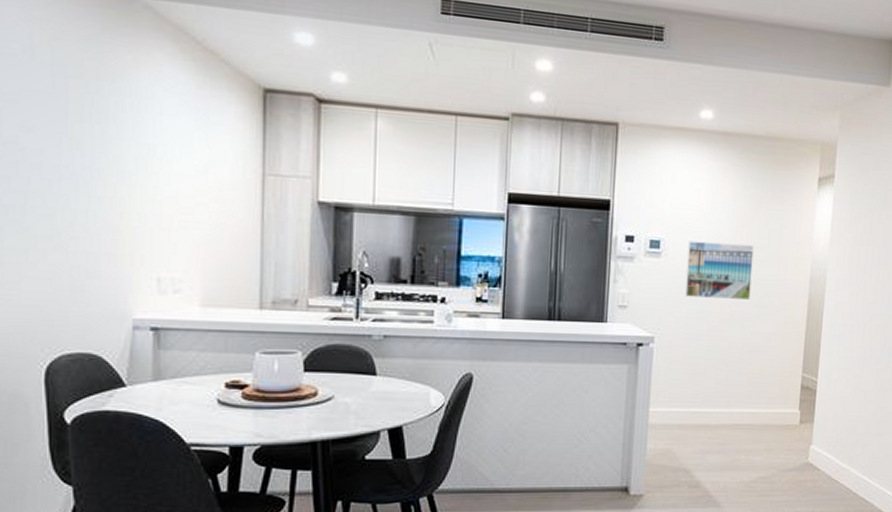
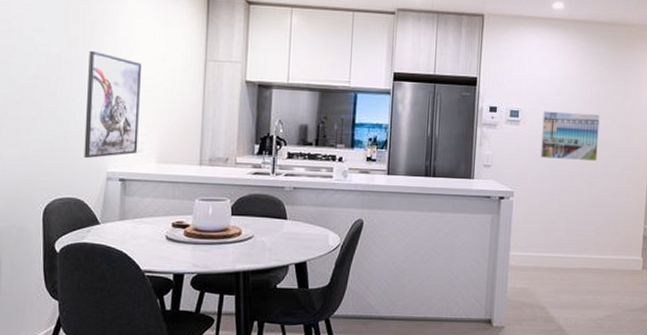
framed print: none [99,159,175,301] -> present [84,50,141,158]

